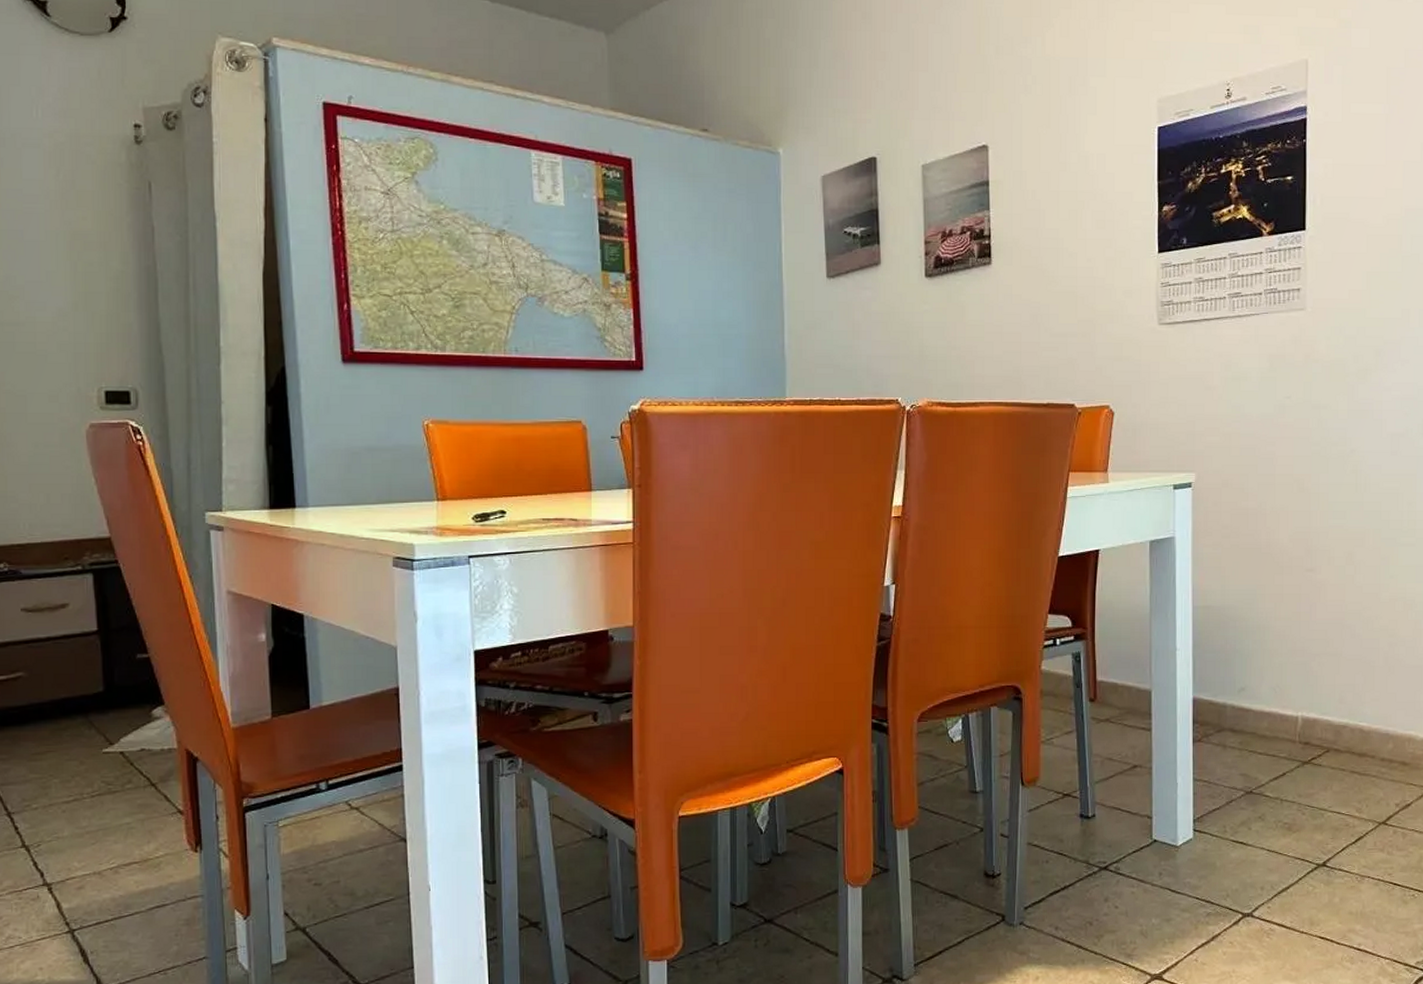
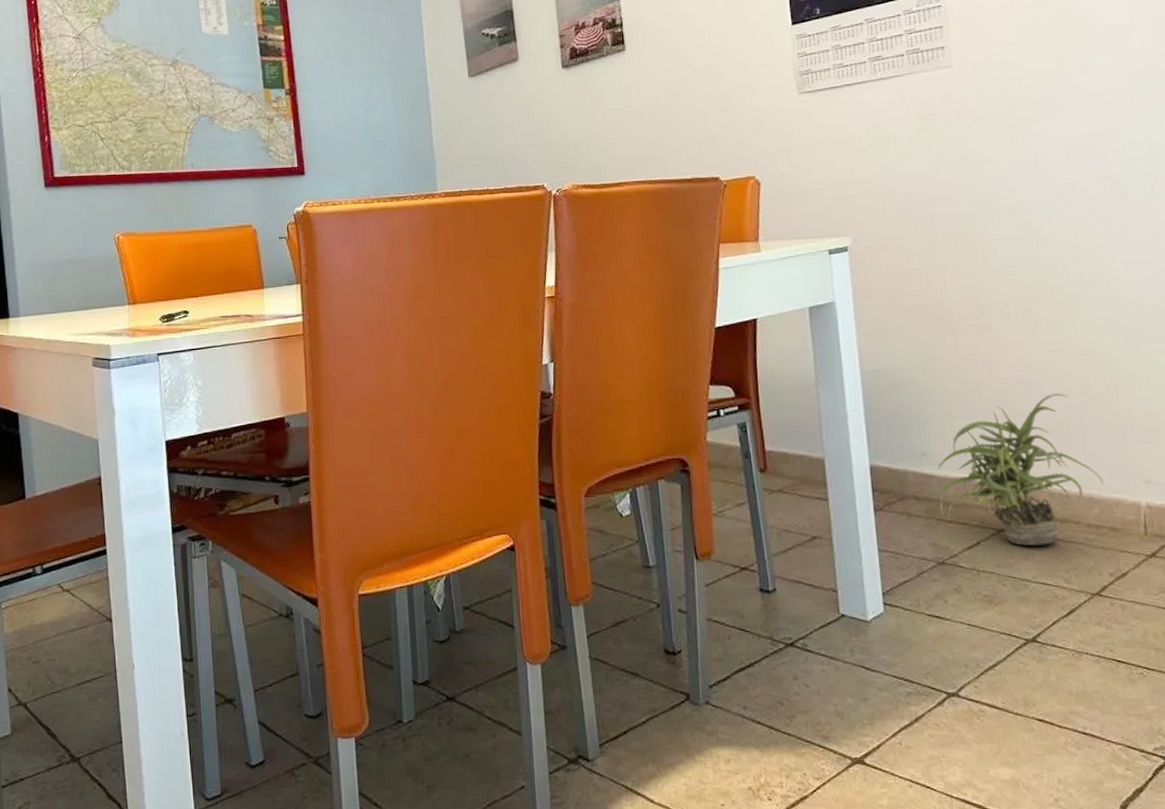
potted plant: none [1253,635,1399,777] -> present [938,393,1104,546]

